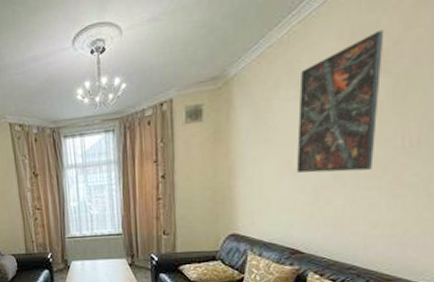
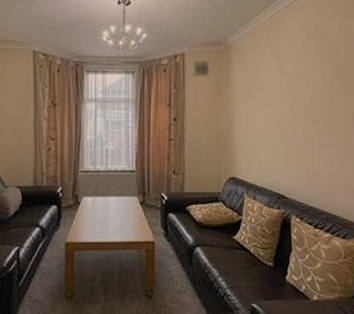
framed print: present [296,29,384,173] -> none [278,29,331,131]

